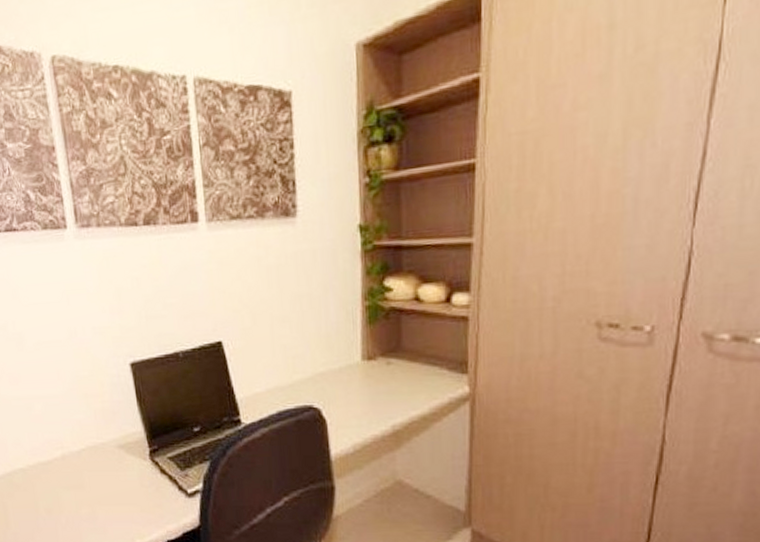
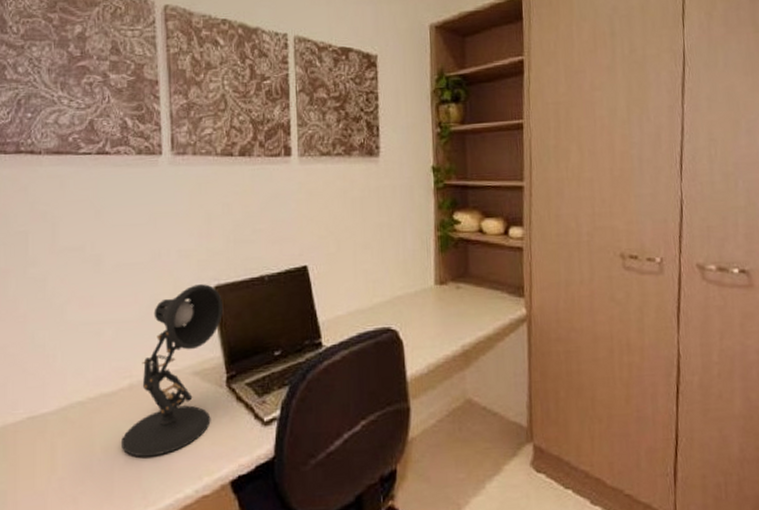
desk lamp: none [60,361,141,519] -> present [120,284,224,457]

